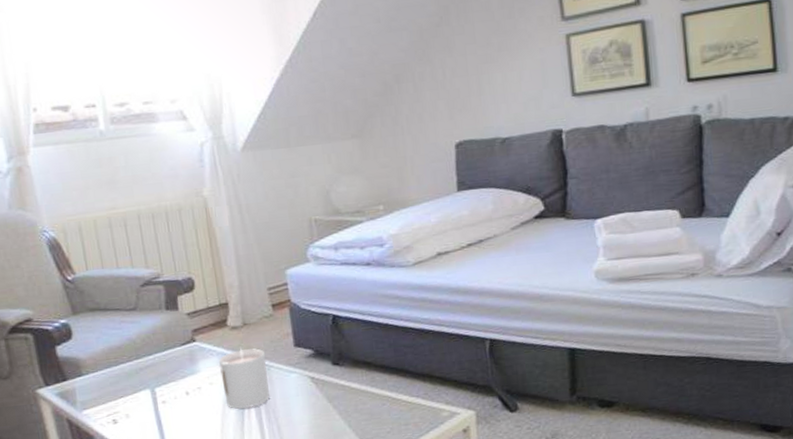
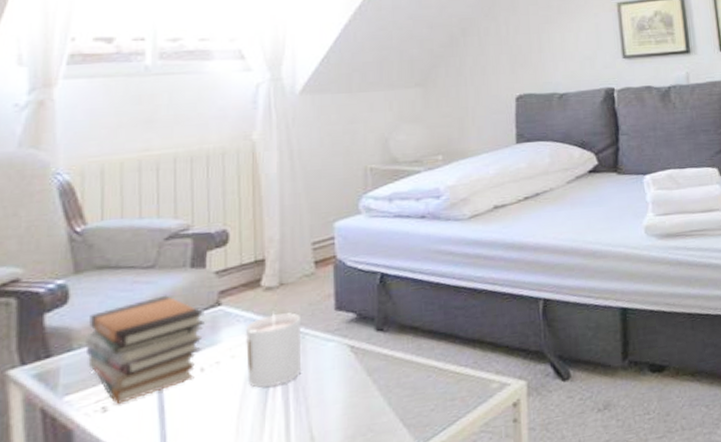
book stack: none [90,332,184,418] -> present [84,295,205,404]

